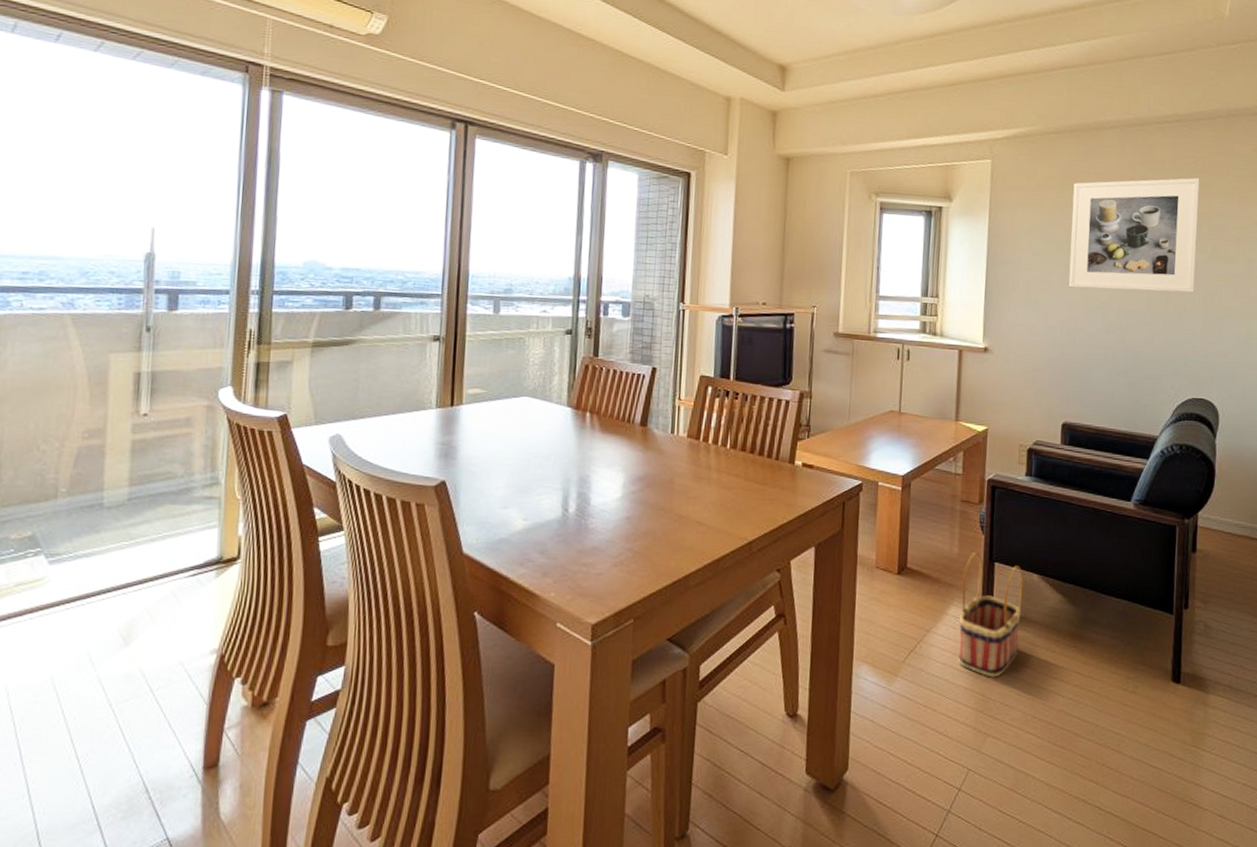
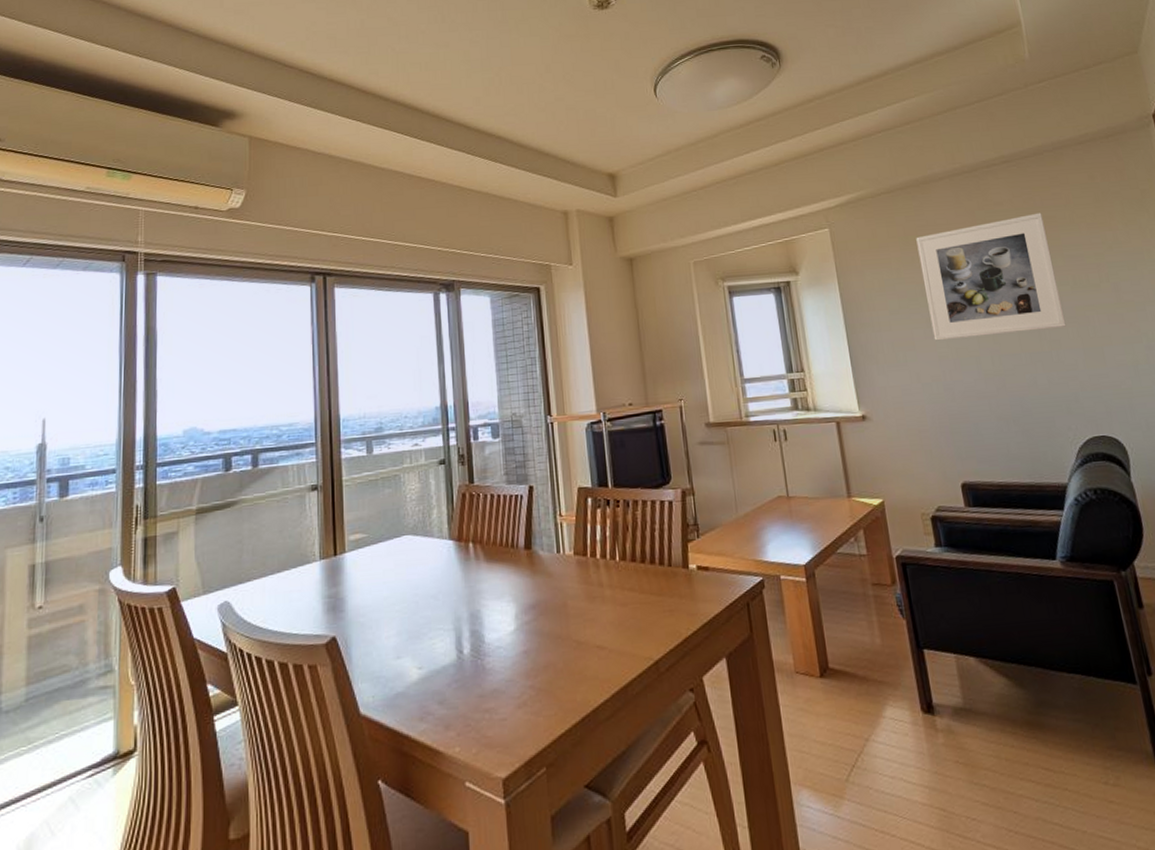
basket: present [958,551,1023,678] -> none [891,639,973,787]

